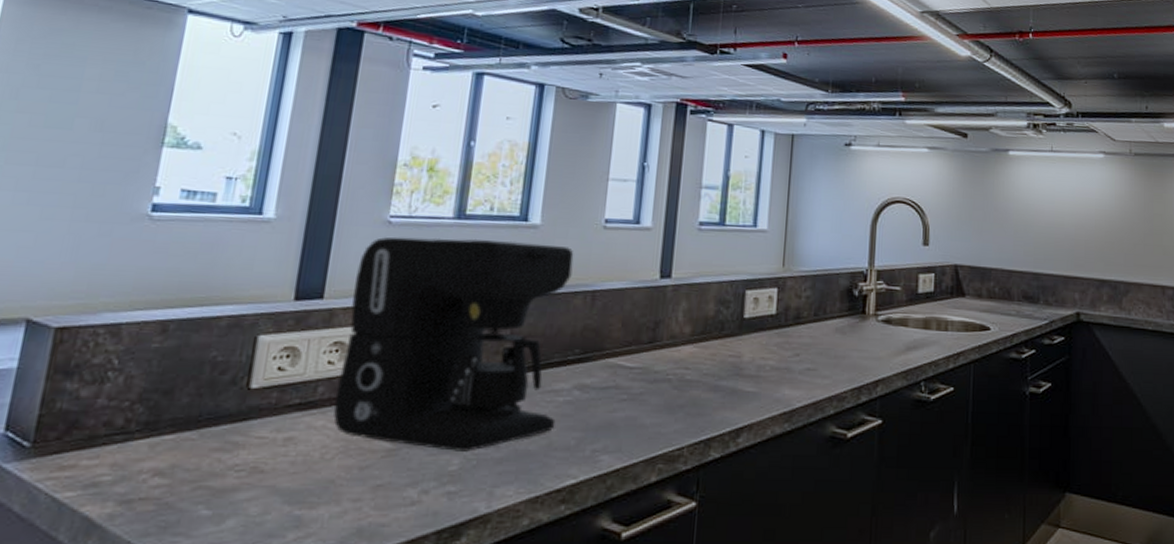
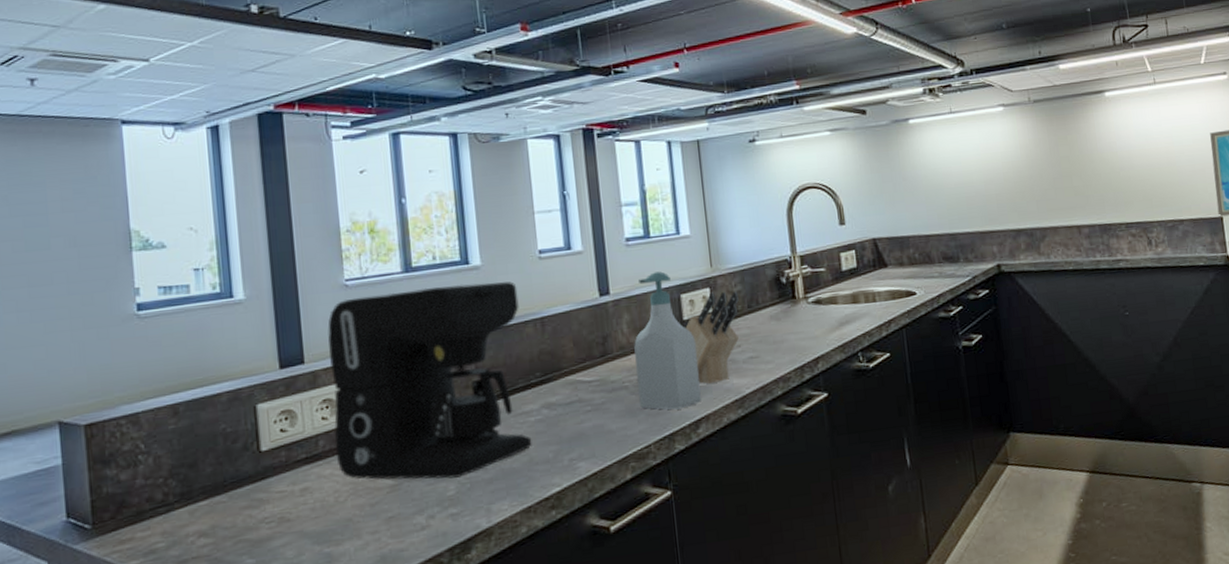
soap bottle: none [679,262,753,413] -> present [634,271,701,410]
knife block: none [744,293,807,390] -> present [685,291,740,384]

